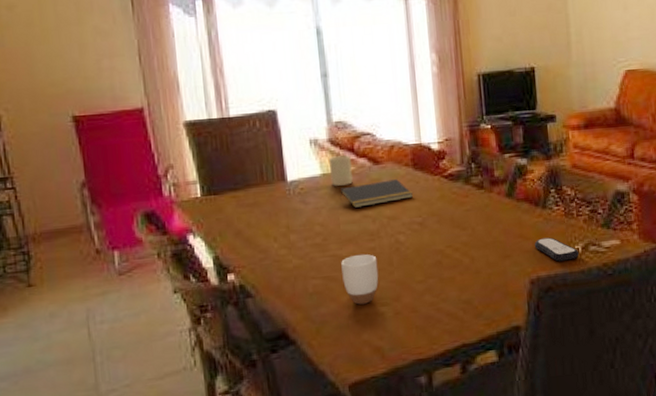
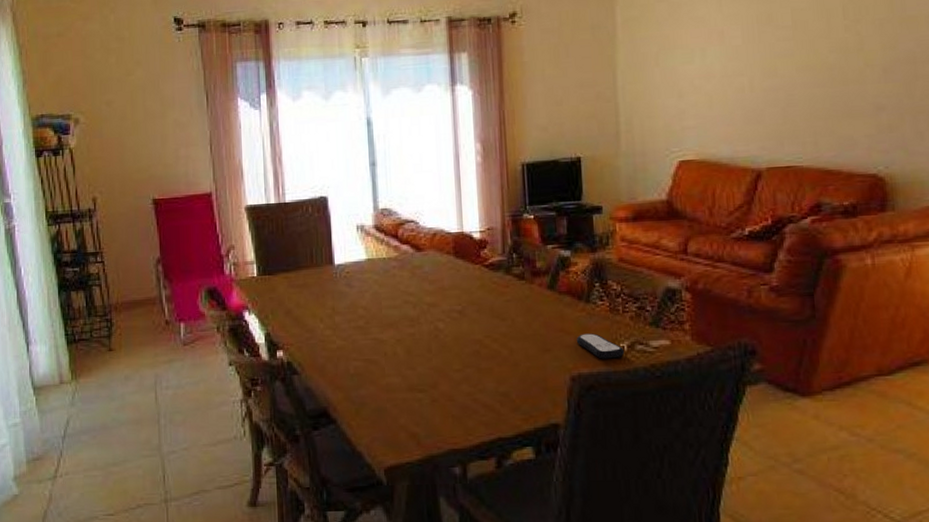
candle: present [329,155,353,186] -> none [374,241,396,271]
notepad: present [340,179,413,208] -> none [383,267,453,293]
mug: present [341,254,379,305] -> none [381,339,417,389]

